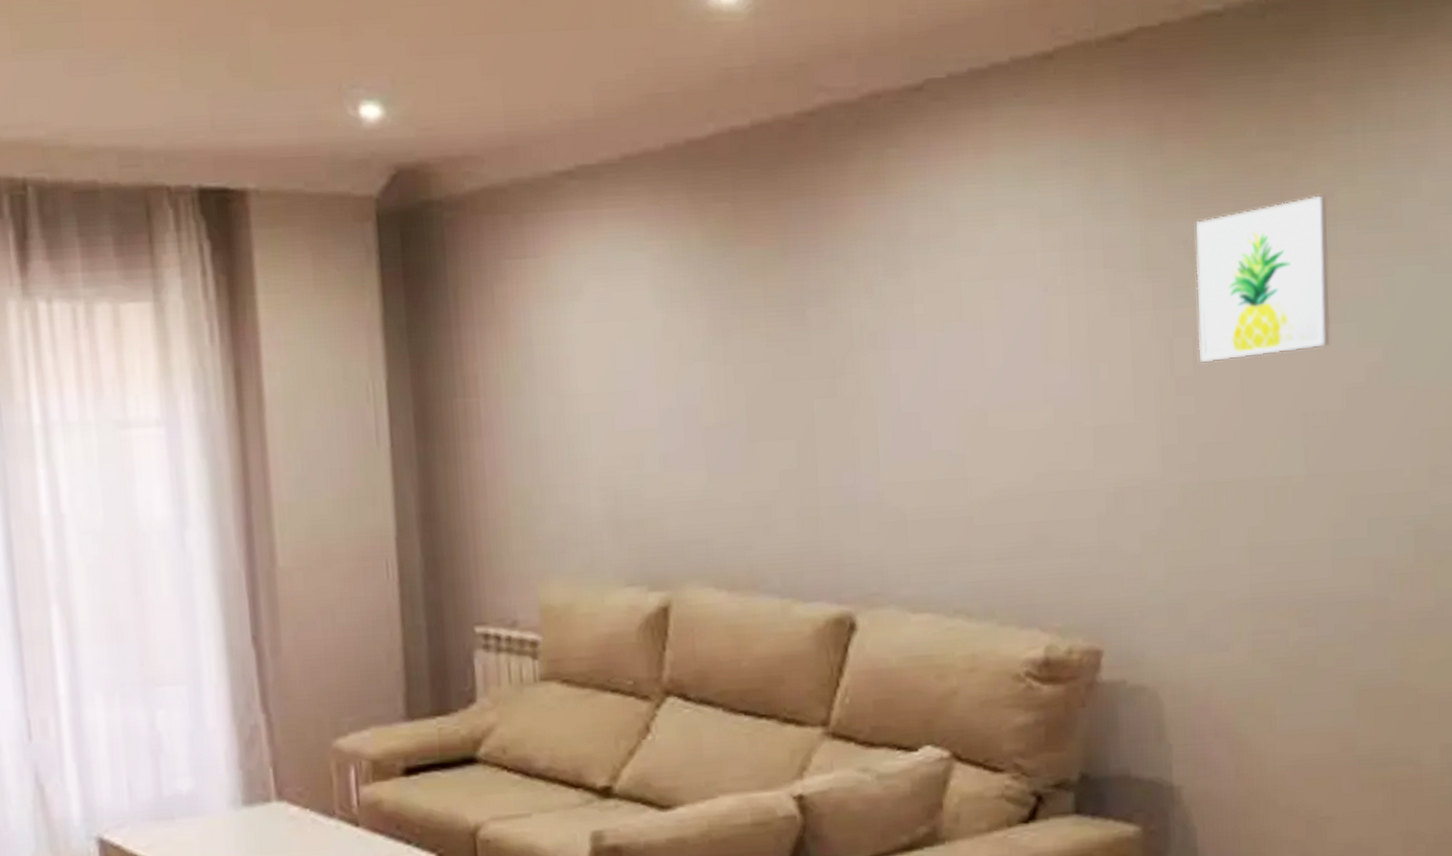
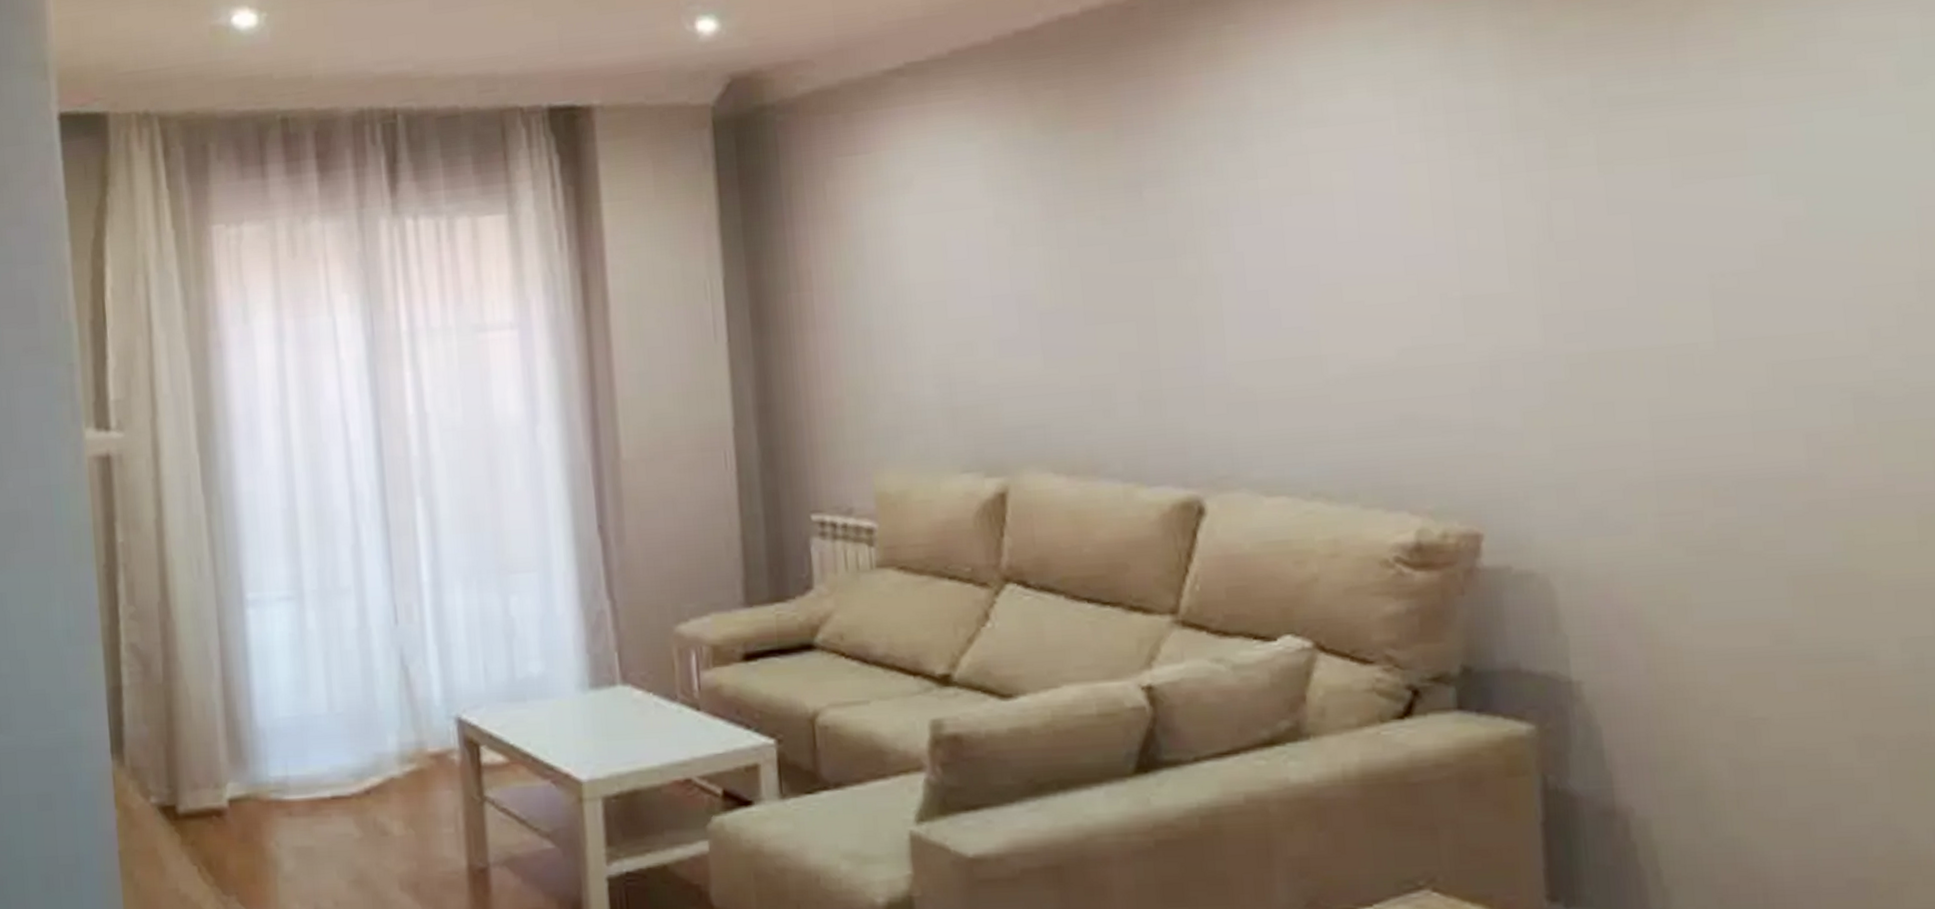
wall art: present [1196,195,1331,362] -> none [1572,41,1738,225]

